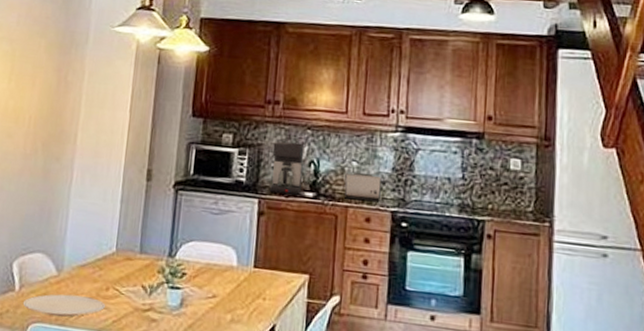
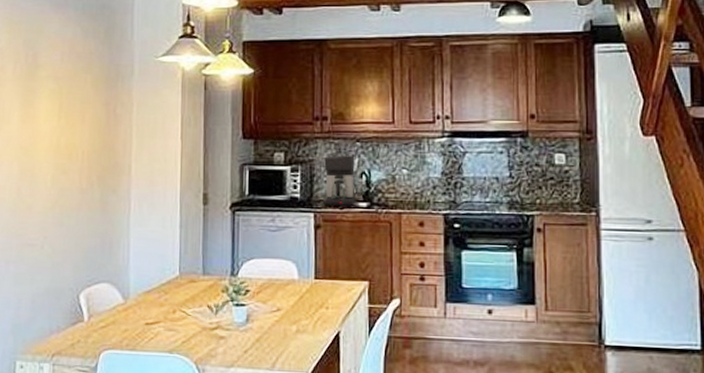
plate: present [22,294,105,317] -> none [93,320,173,342]
toaster: present [343,171,383,202] -> none [396,179,433,207]

